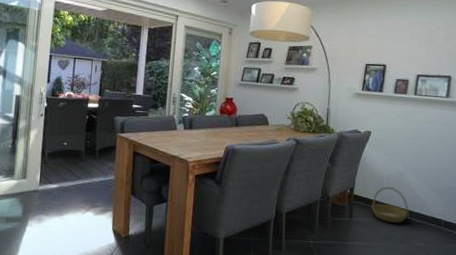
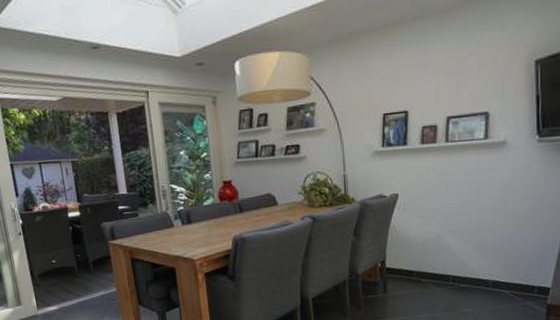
basket: present [371,186,409,223] -> none [407,252,452,292]

